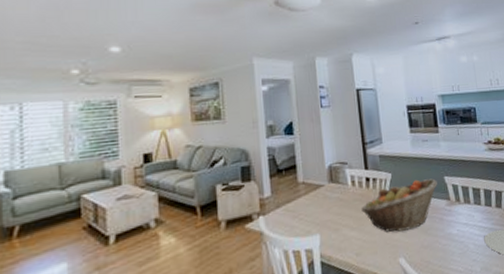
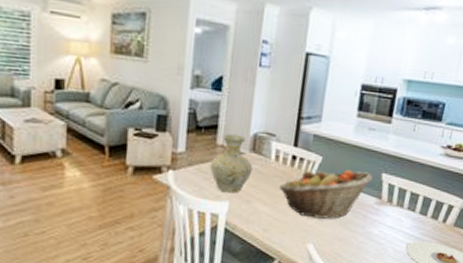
vase: none [295,169,335,226] -> present [209,134,253,193]

